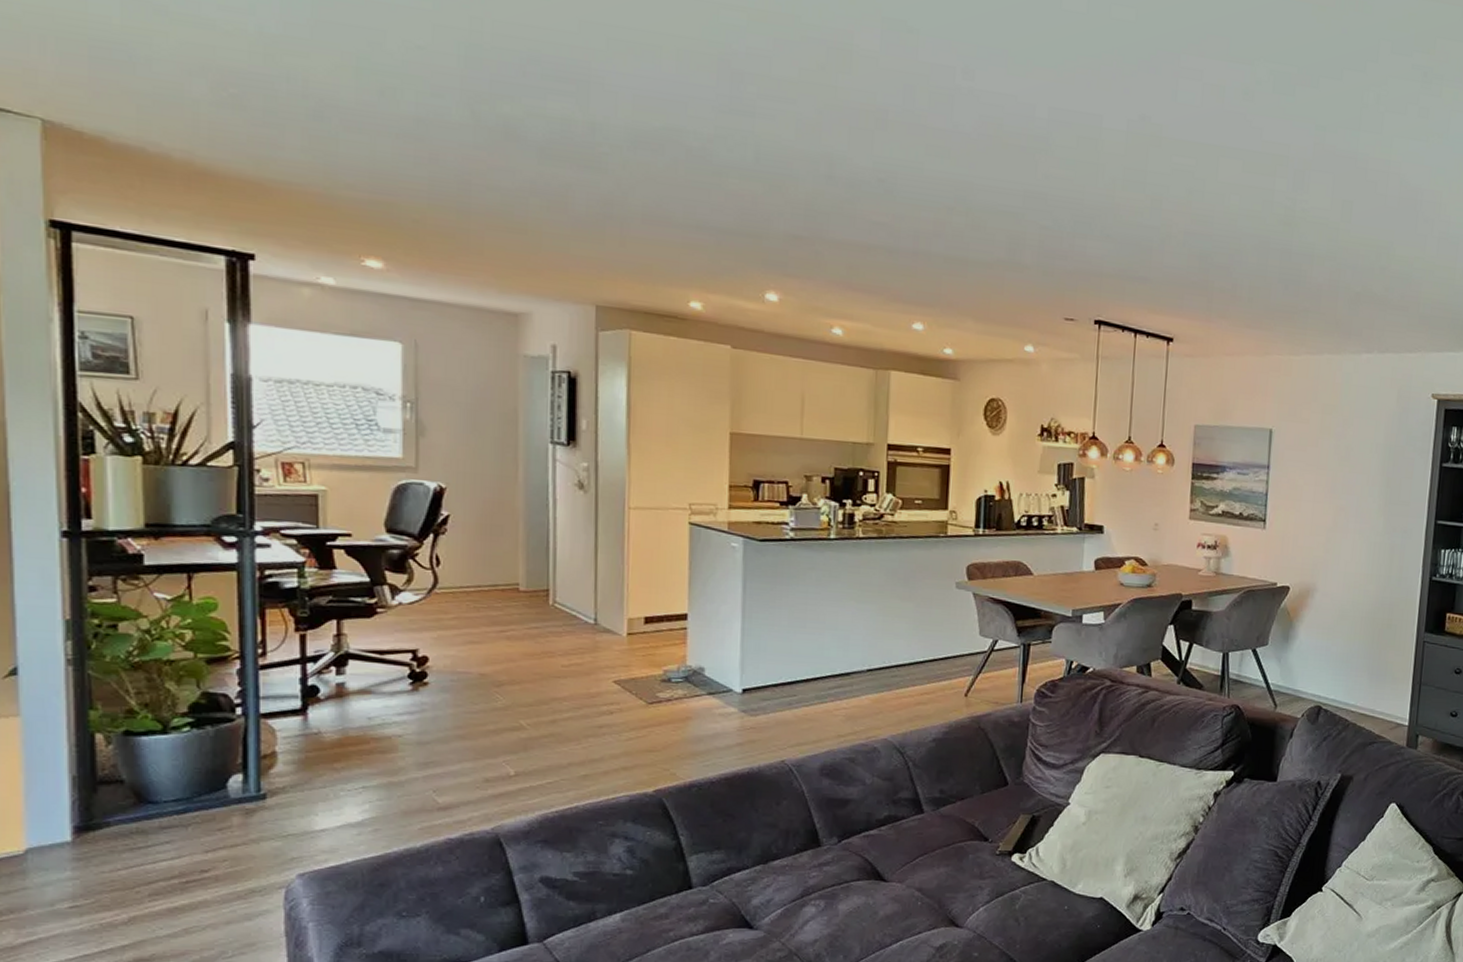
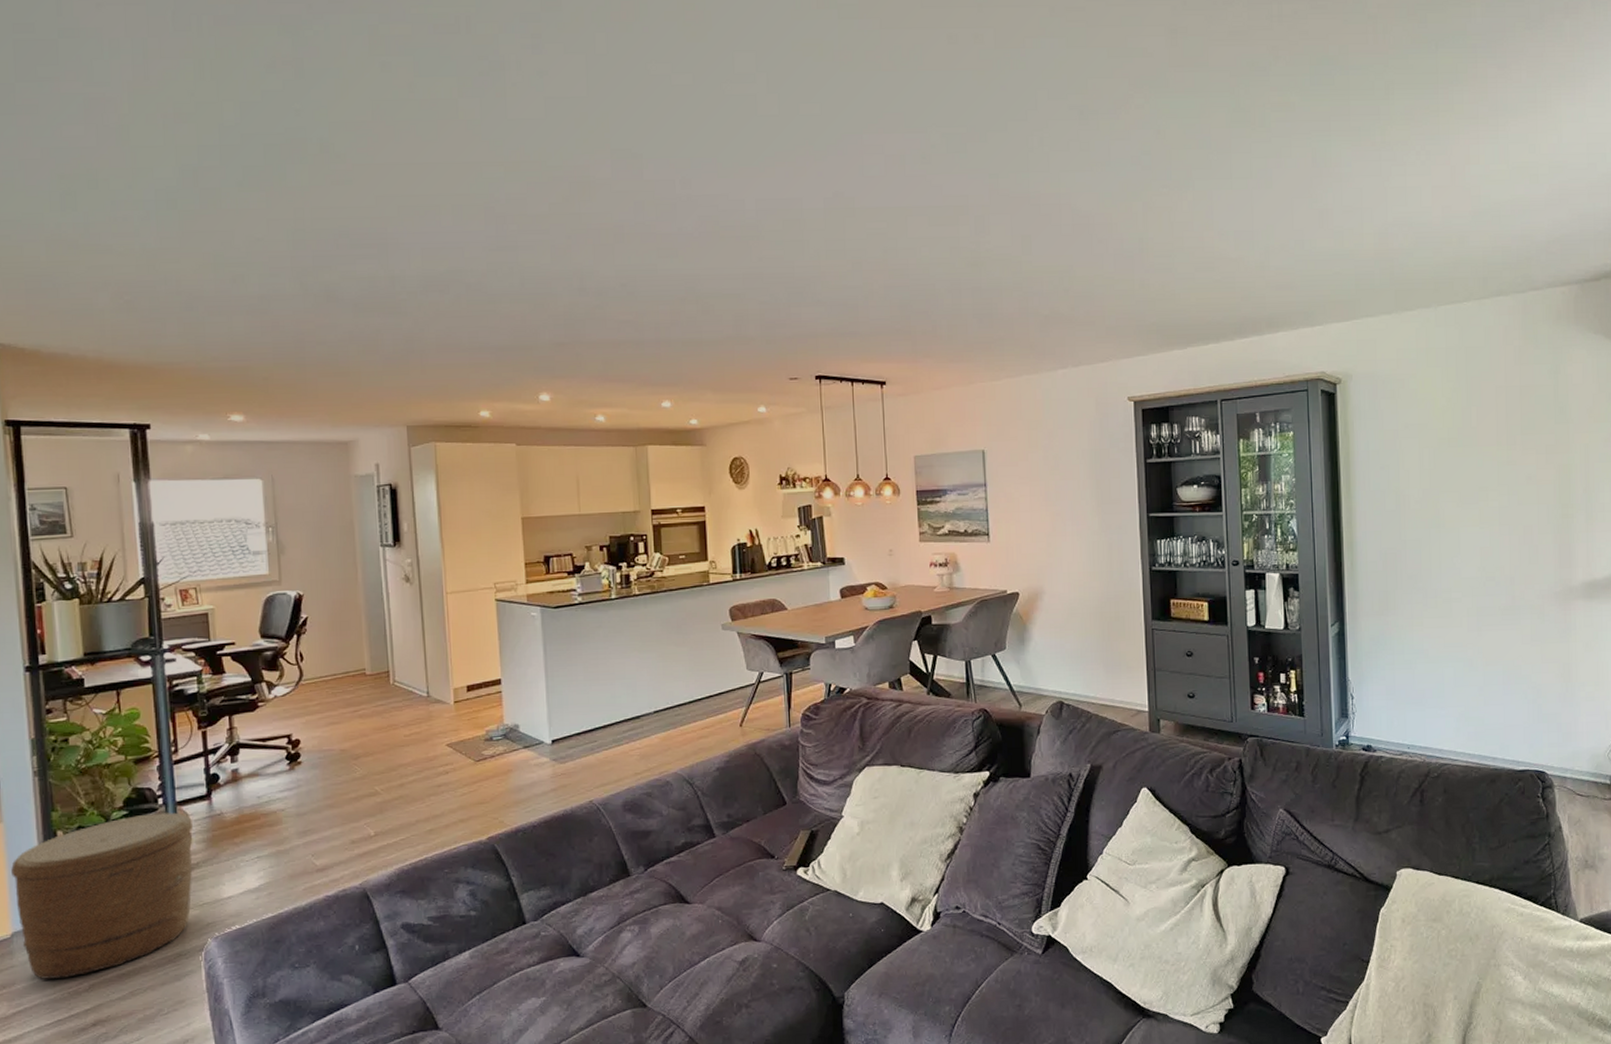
woven basket: none [29,723,280,908] -> present [11,812,193,980]

